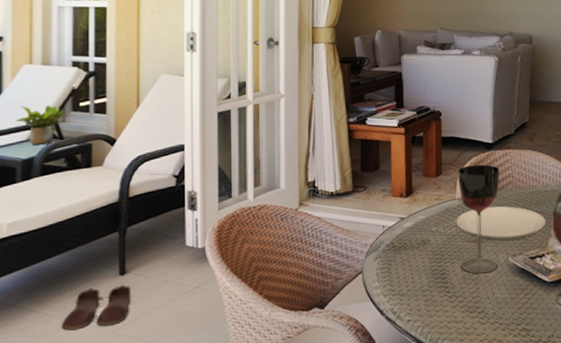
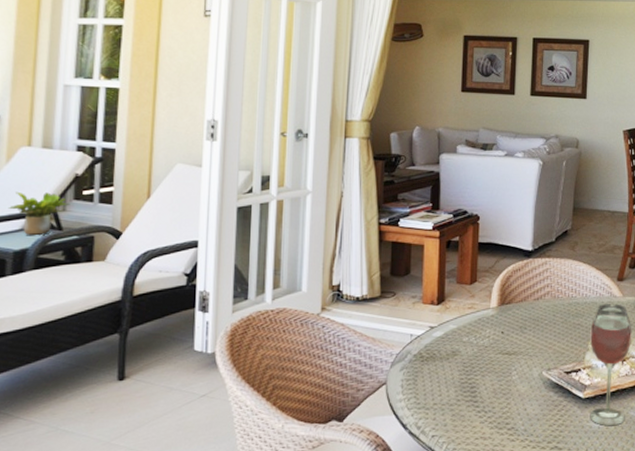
sandal: present [62,285,131,331] -> none [49,391,130,440]
plate: present [456,206,546,241] -> none [489,317,584,354]
wineglass: present [458,164,500,274] -> none [492,273,537,388]

